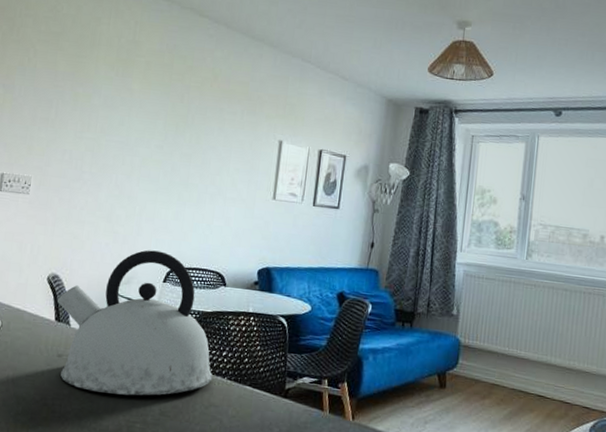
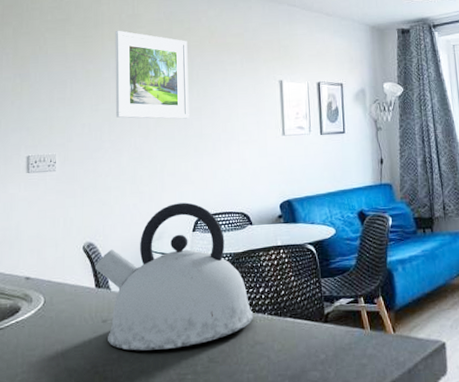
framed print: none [99,55,188,164] -> present [115,30,189,119]

